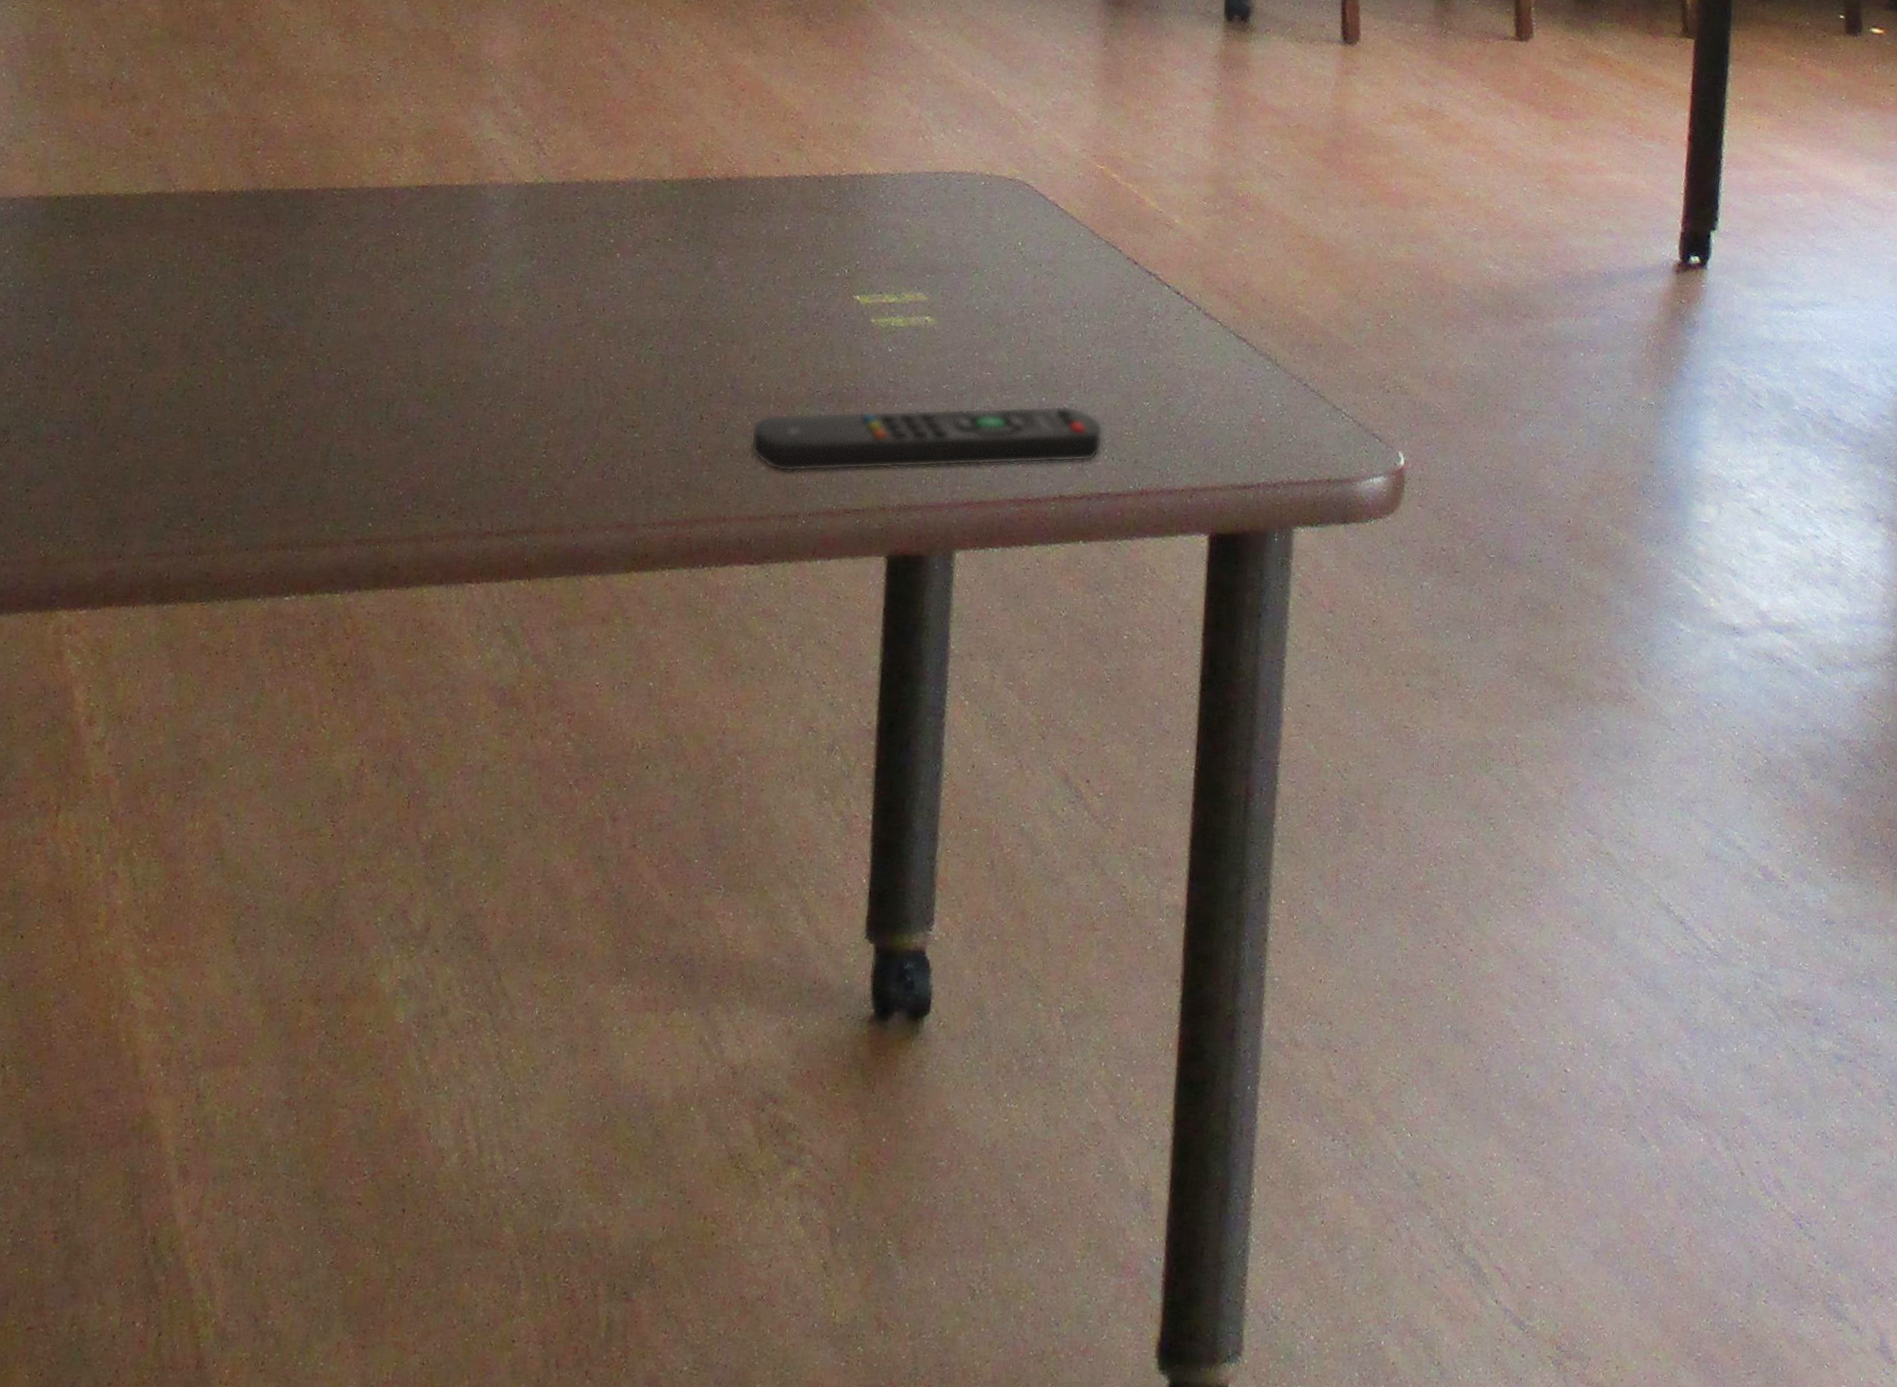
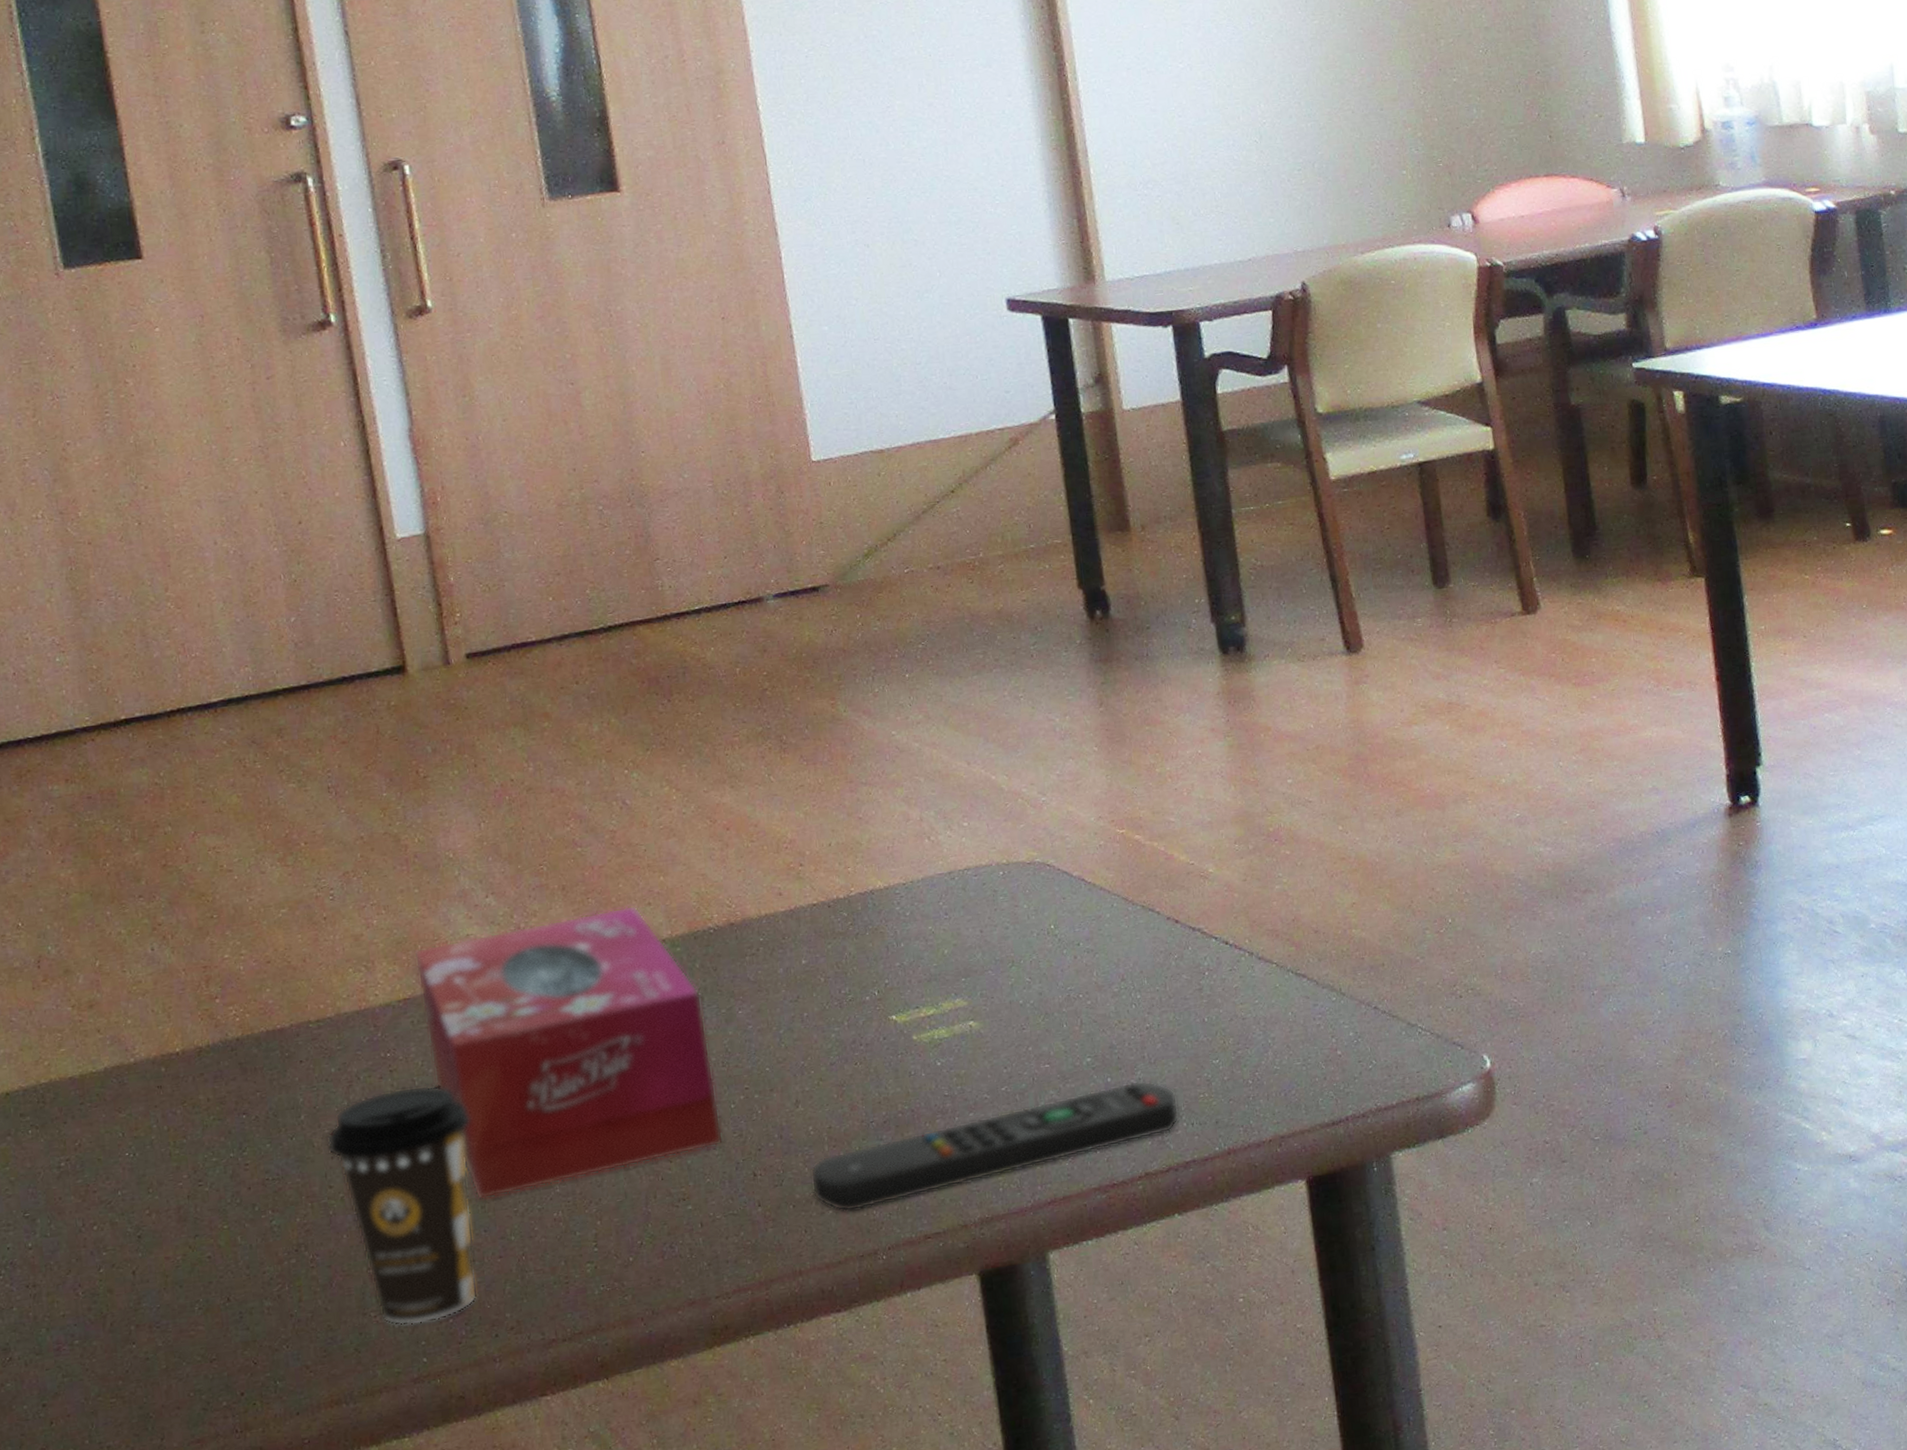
coffee cup: none [326,267,458,491] -> present [327,1085,478,1326]
tissue box: none [433,141,688,387] -> present [414,905,724,1200]

